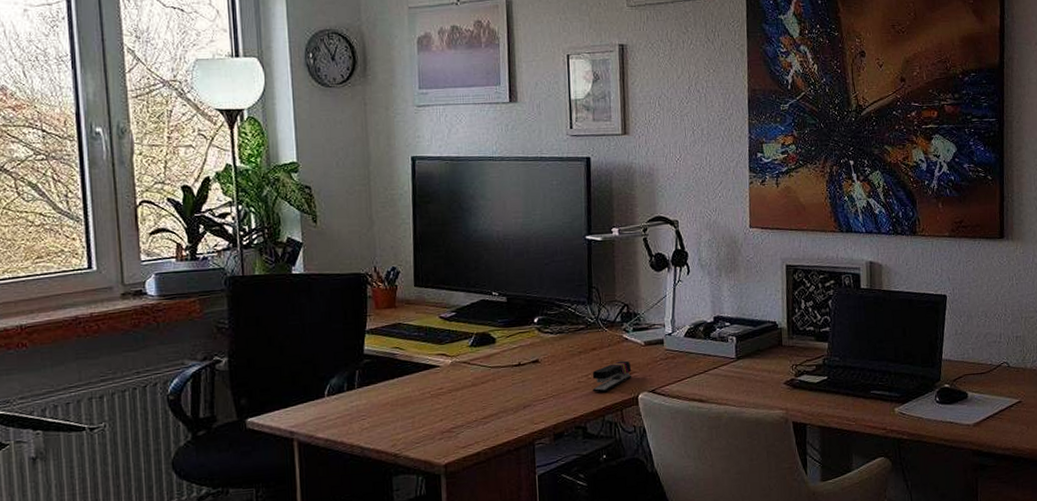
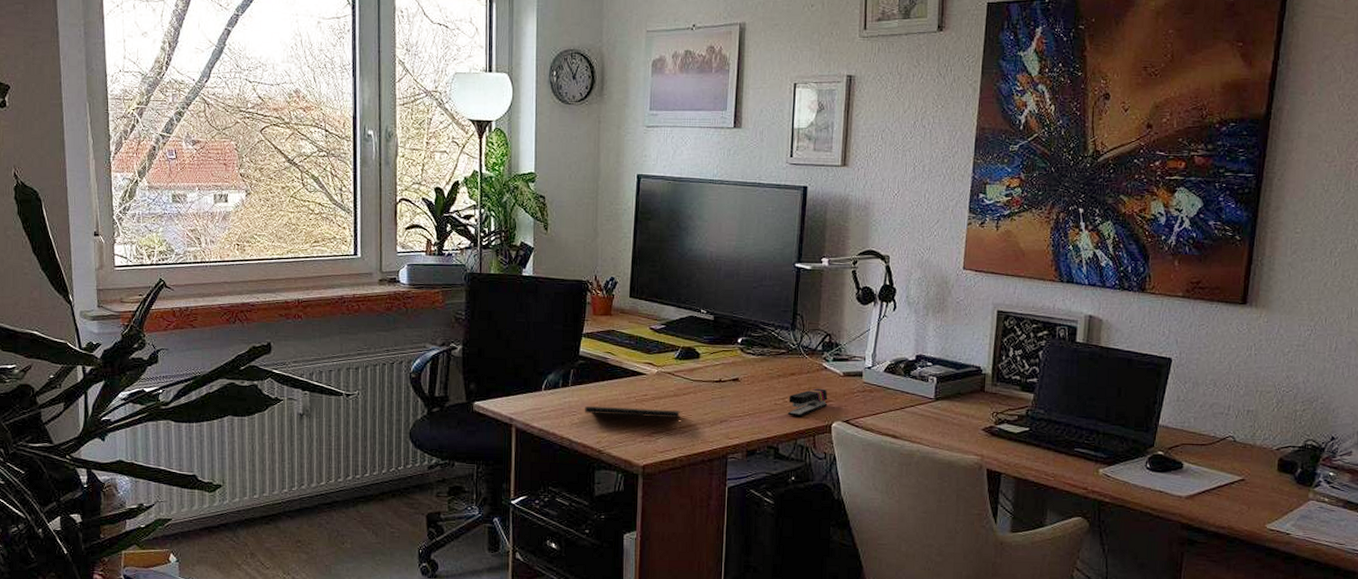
notepad: none [375,401,482,421] -> present [585,405,681,430]

